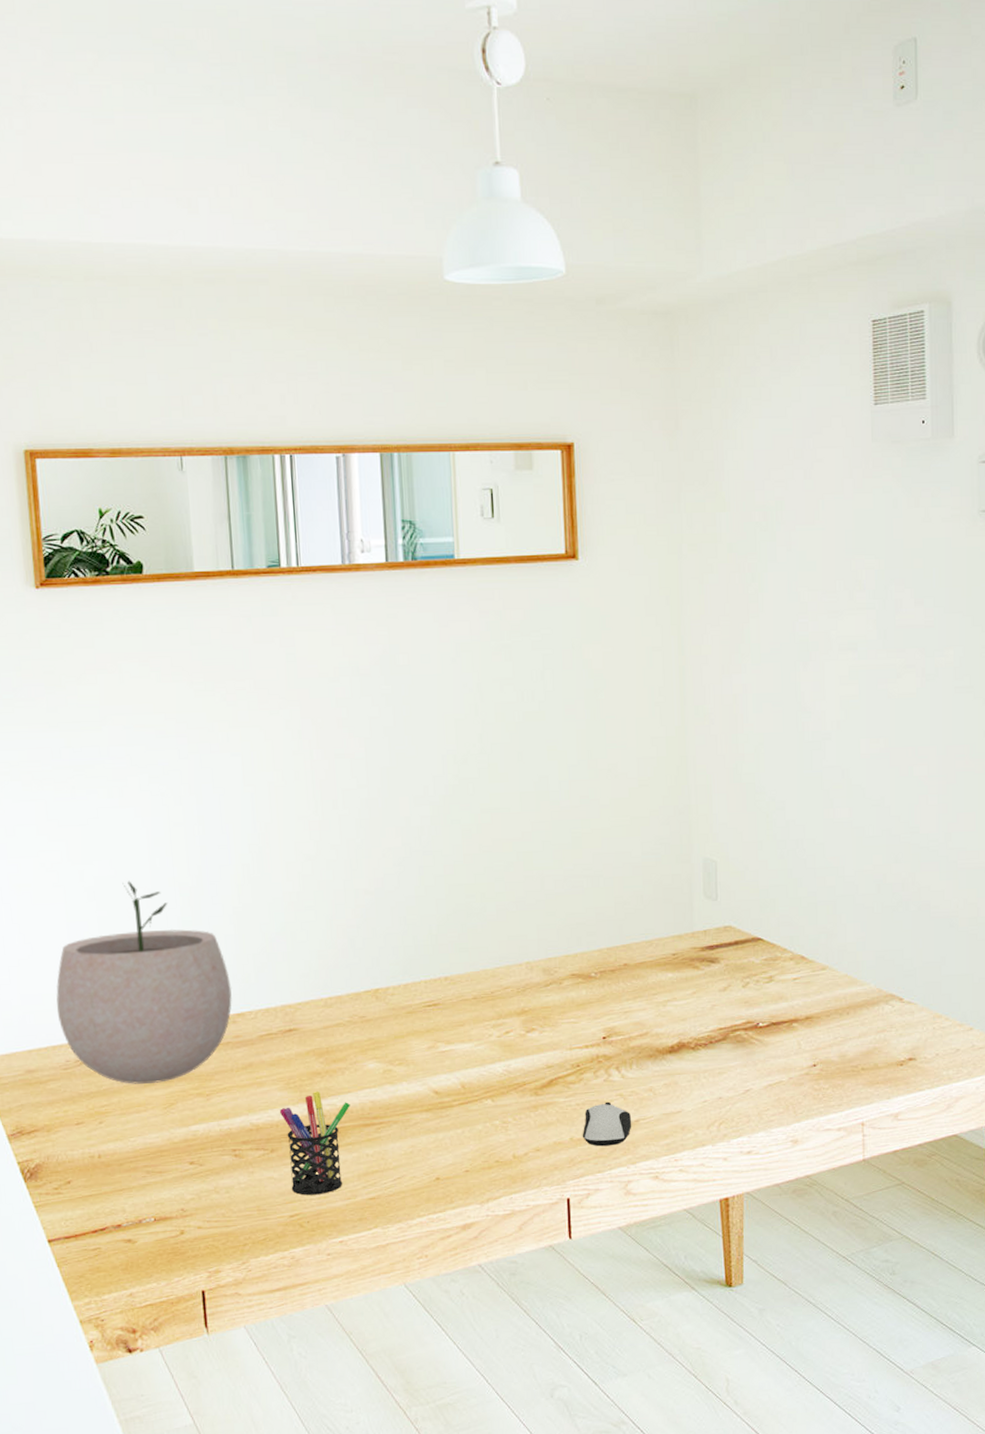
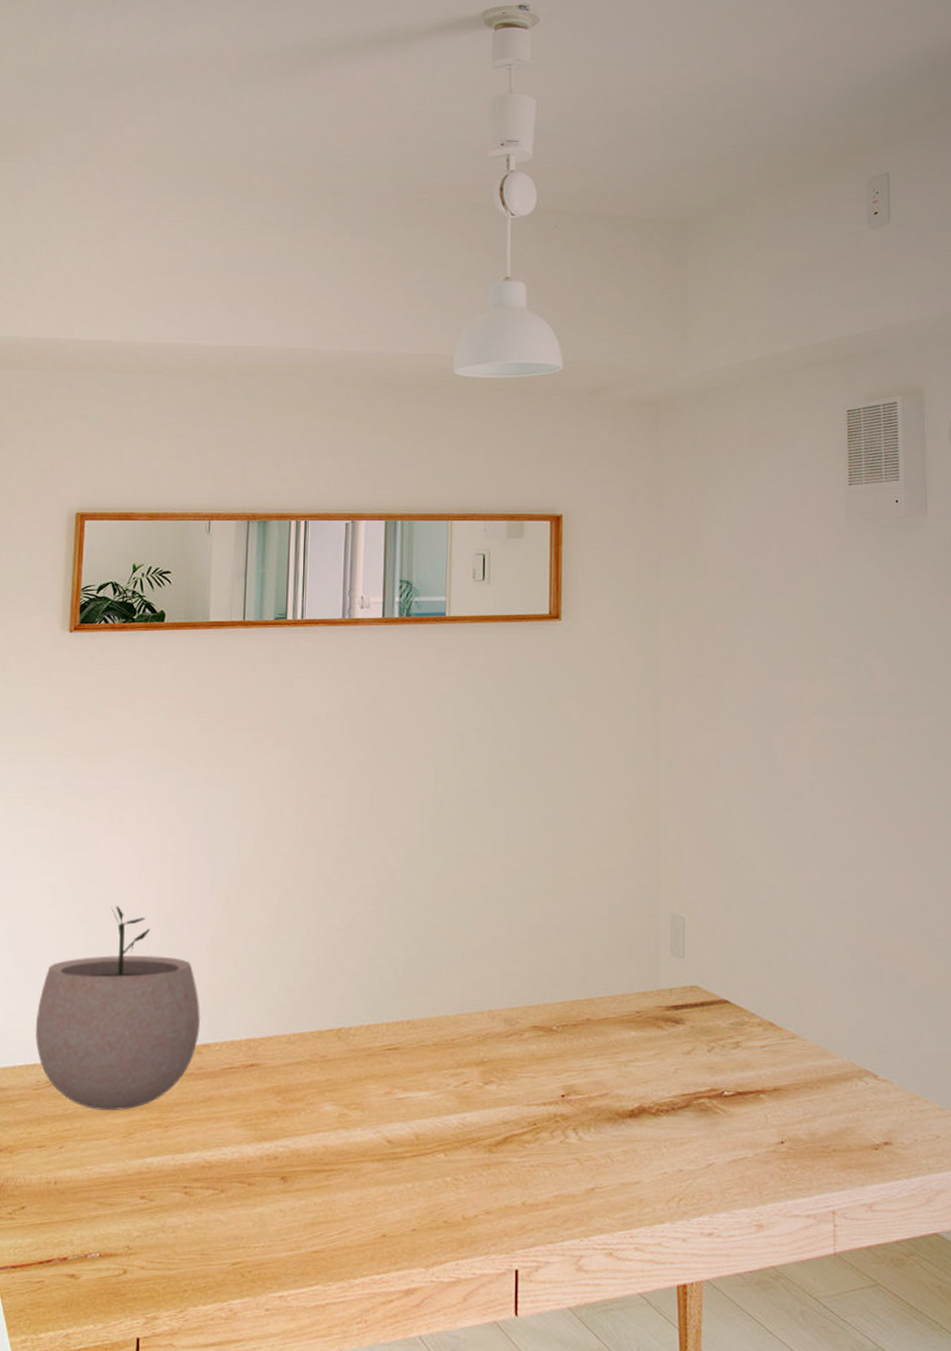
pen holder: present [279,1091,350,1196] -> none [233,1131,303,1243]
computer mouse: present [582,1101,631,1147] -> none [535,1165,586,1215]

